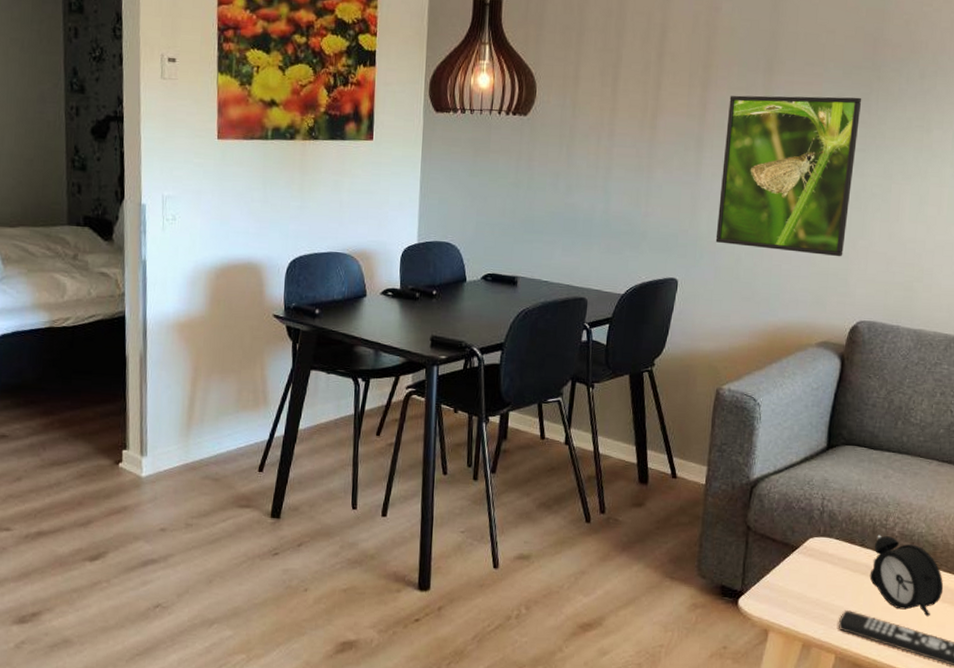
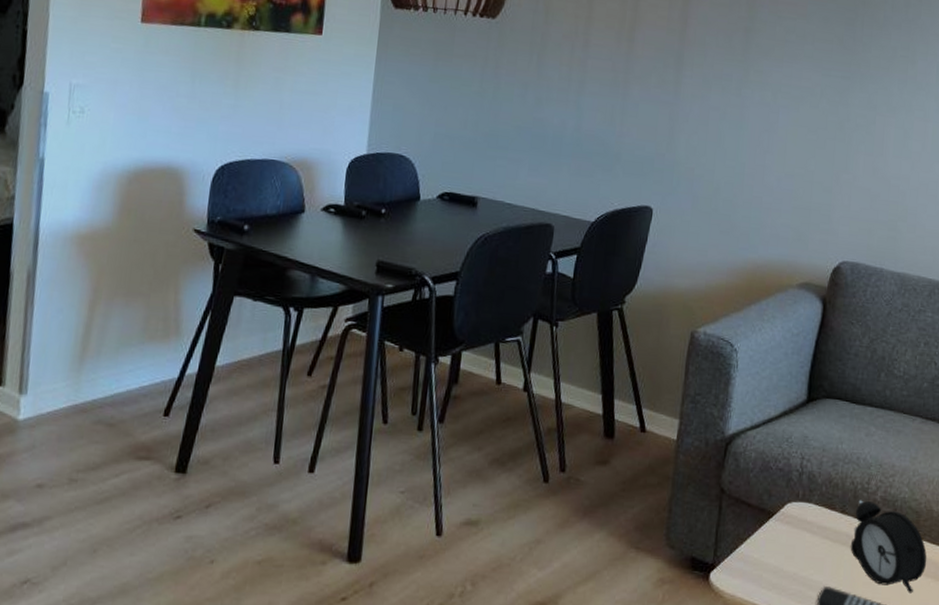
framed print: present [715,95,862,257] -> none [693,11,847,191]

